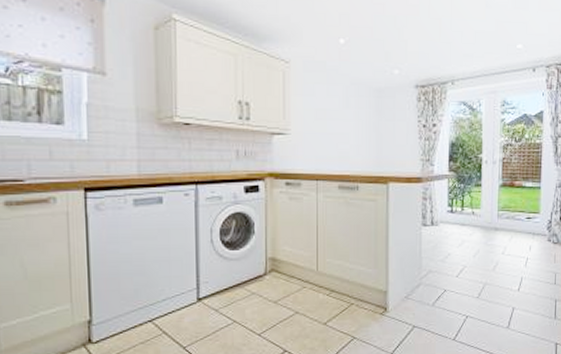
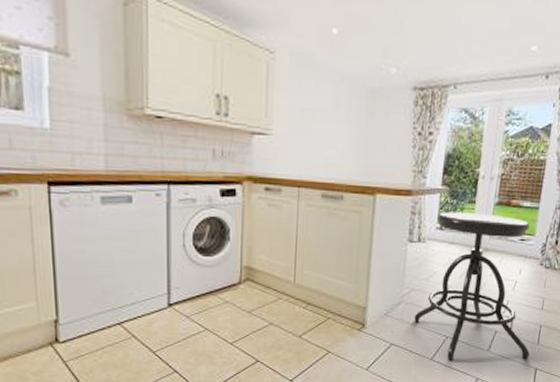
stool: none [434,195,548,341] -> present [414,211,530,361]

